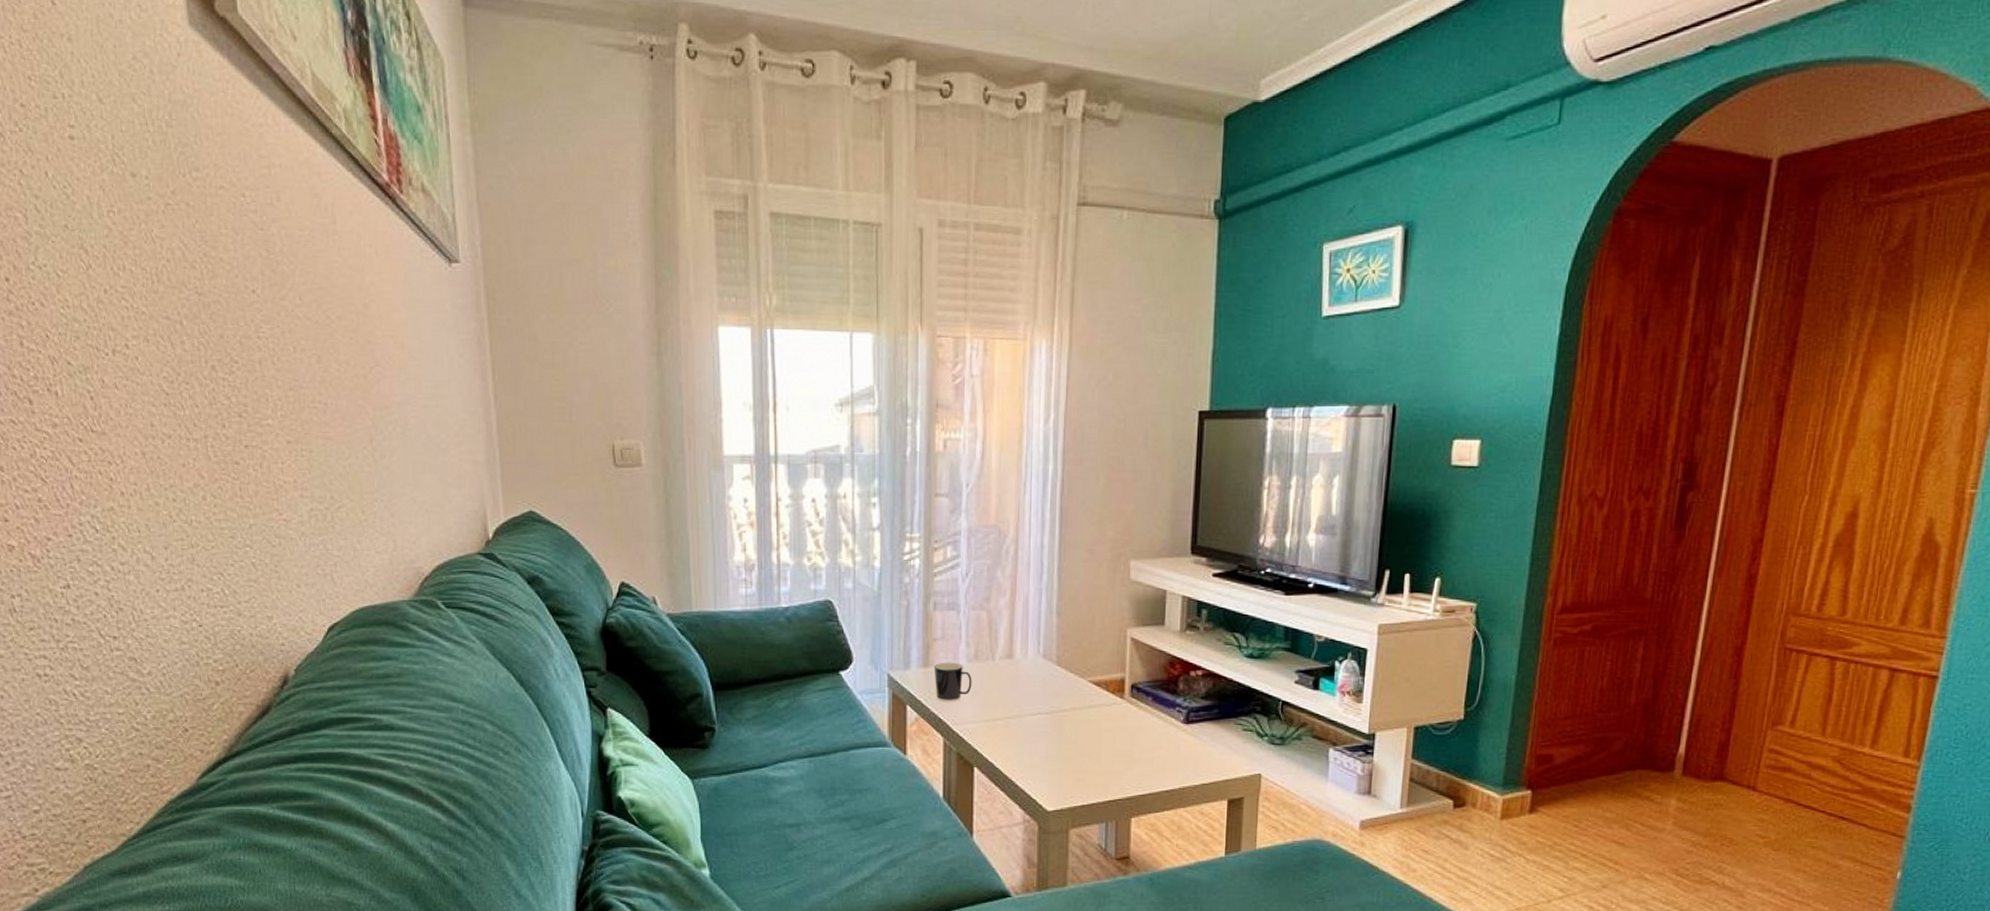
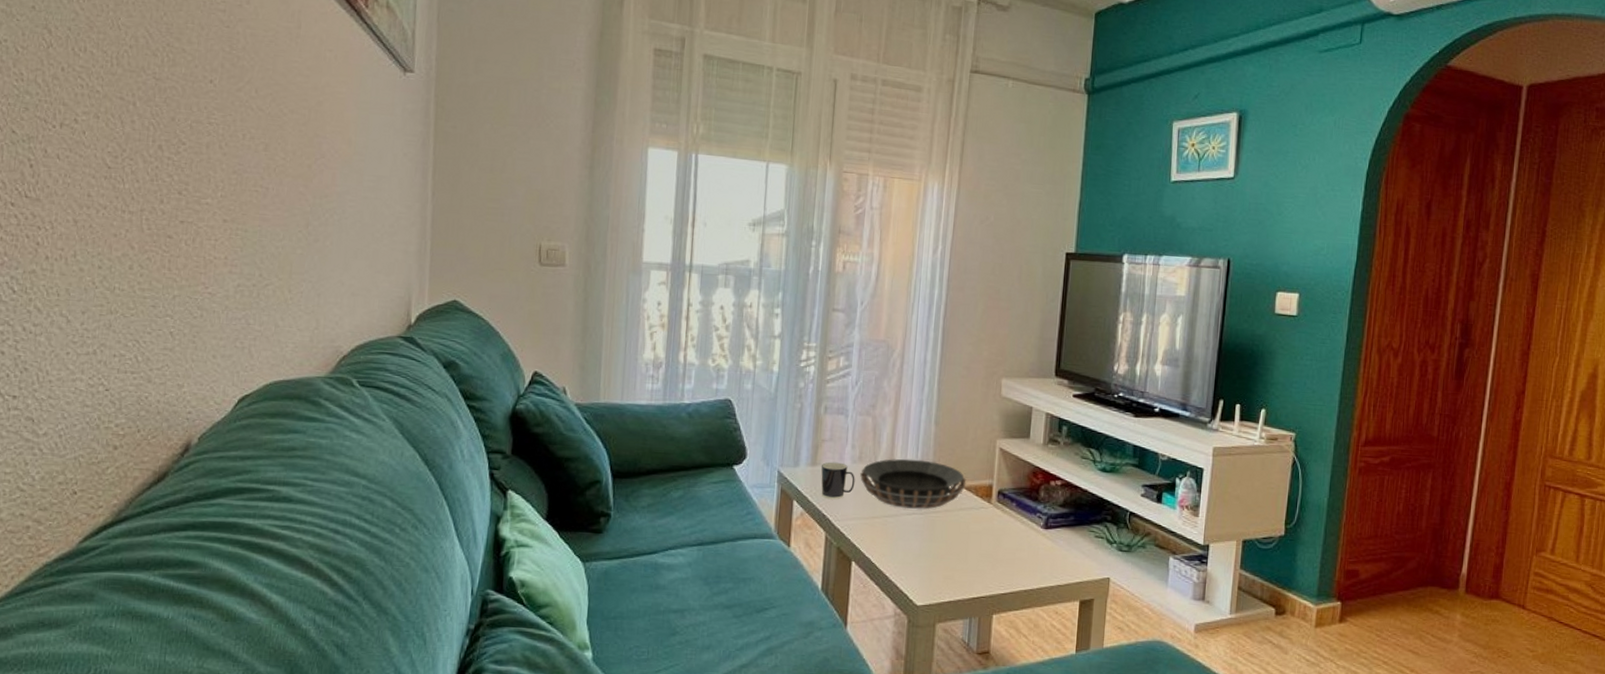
decorative bowl: none [976,654,1095,709] -> present [859,458,967,510]

